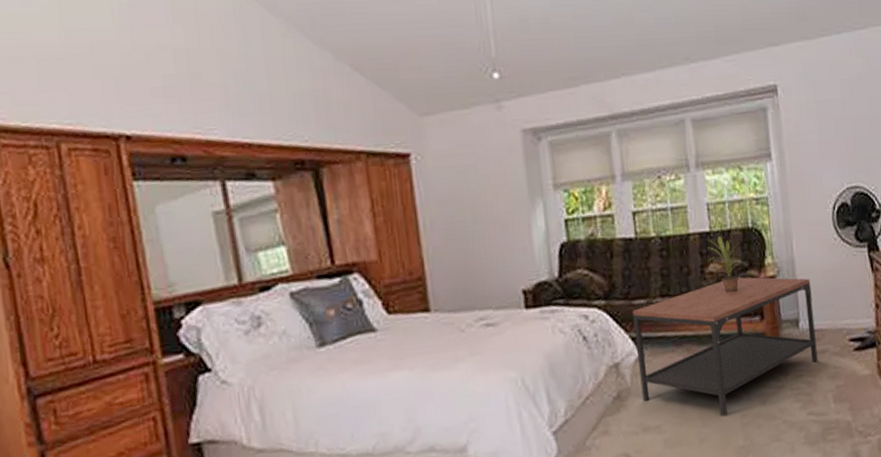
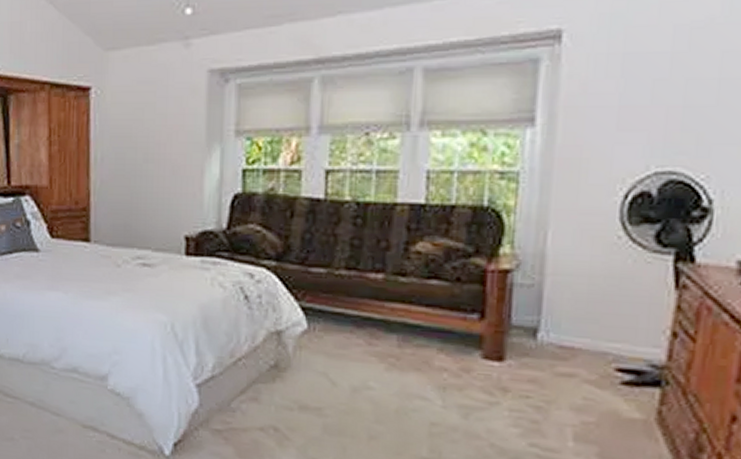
coffee table: present [632,277,818,417] -> none [304,264,567,419]
potted plant: present [705,236,742,293] -> none [416,211,466,281]

